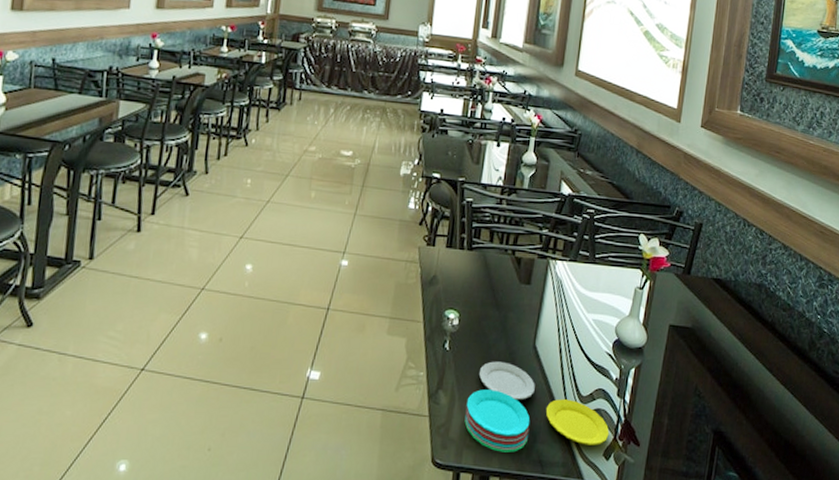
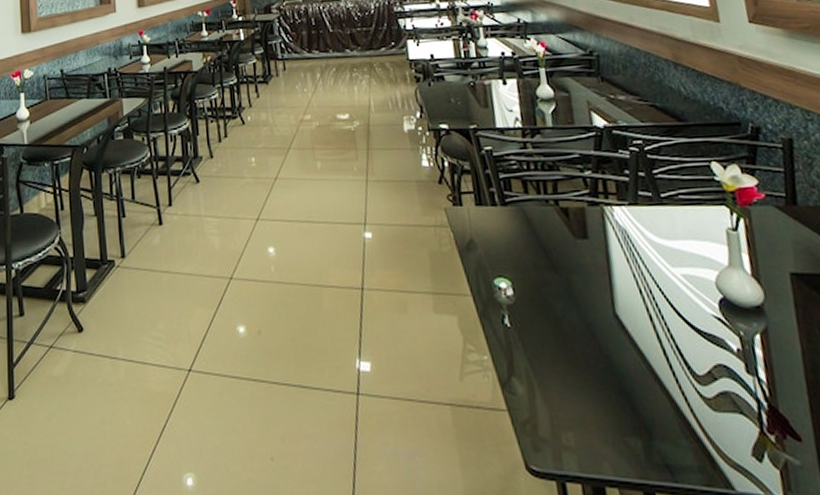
plate: present [464,361,609,452] -> none [549,336,752,454]

